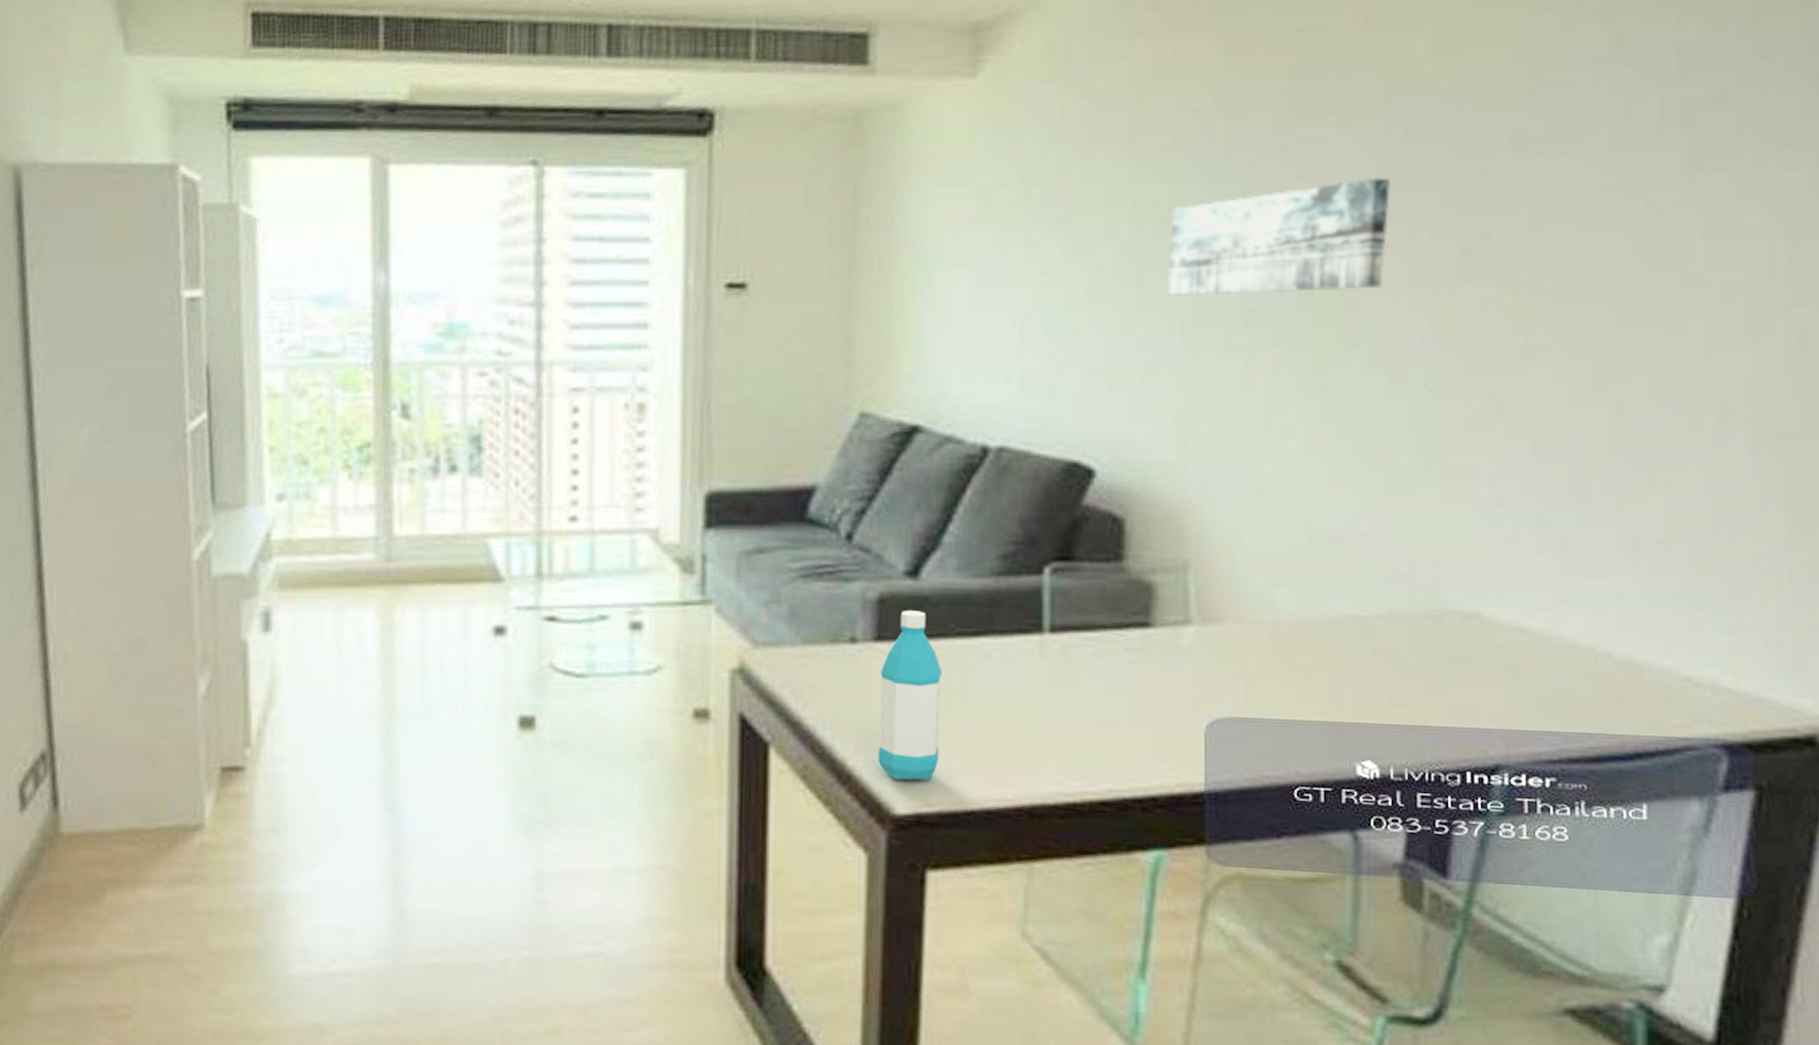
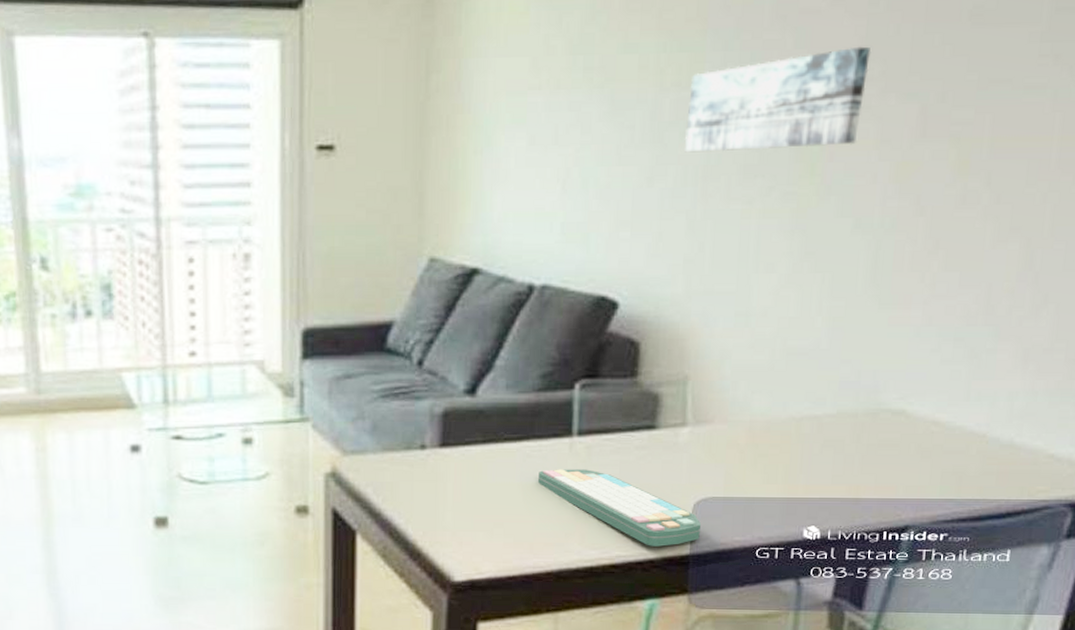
water bottle: present [878,610,942,780] -> none [441,422,493,555]
computer keyboard: none [1001,674,1218,780] -> present [538,469,702,547]

